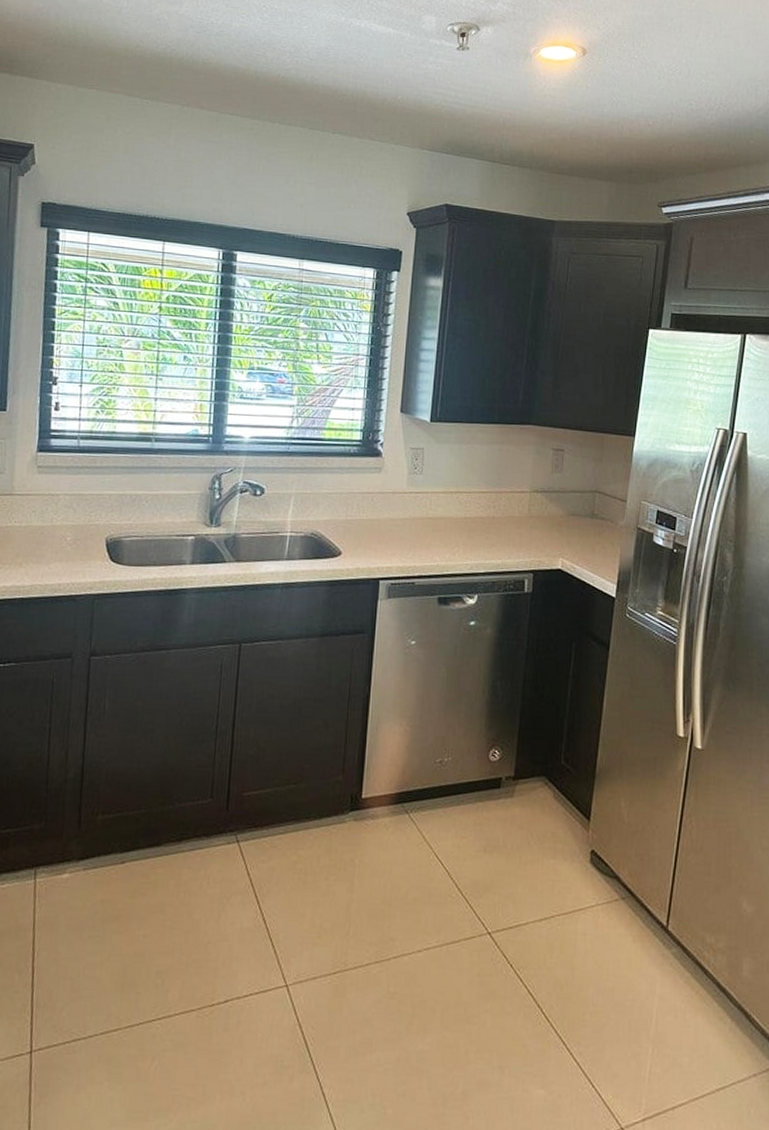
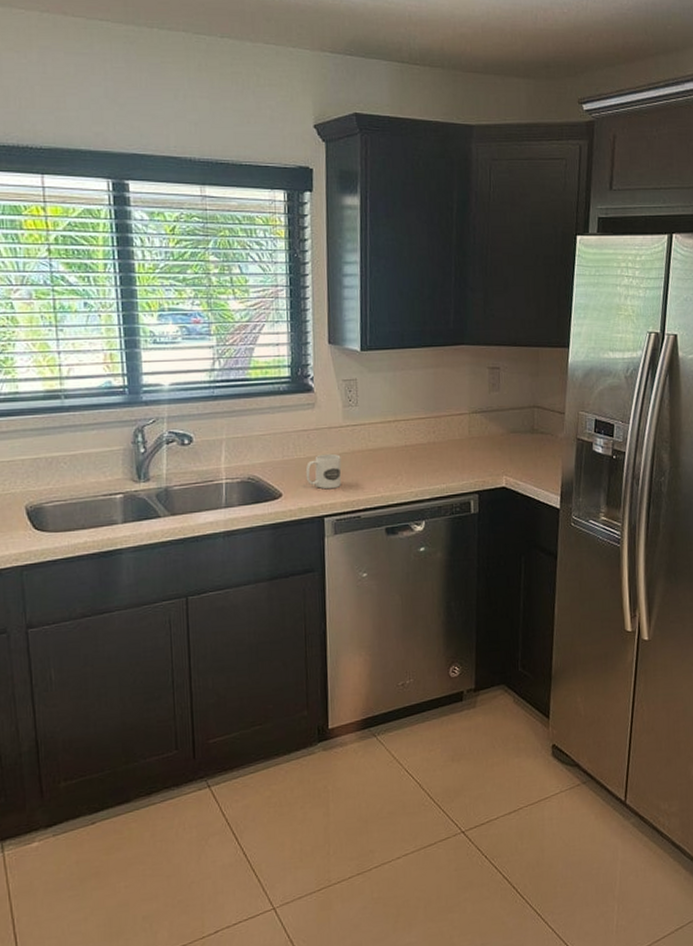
mug: none [366,517,402,553] -> present [305,453,342,490]

